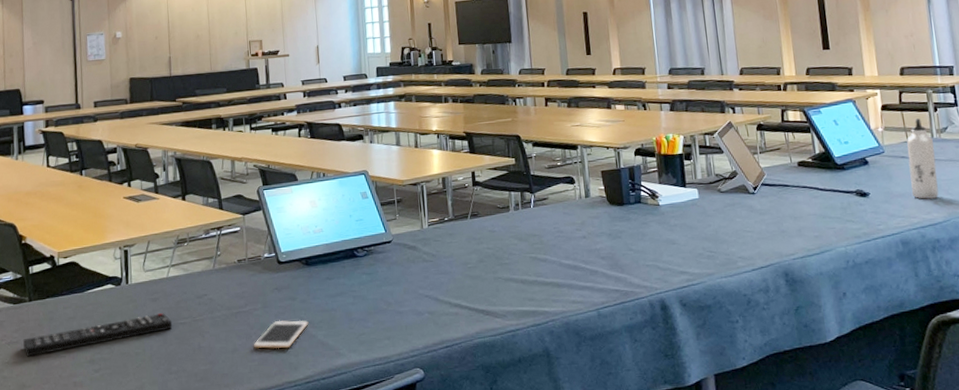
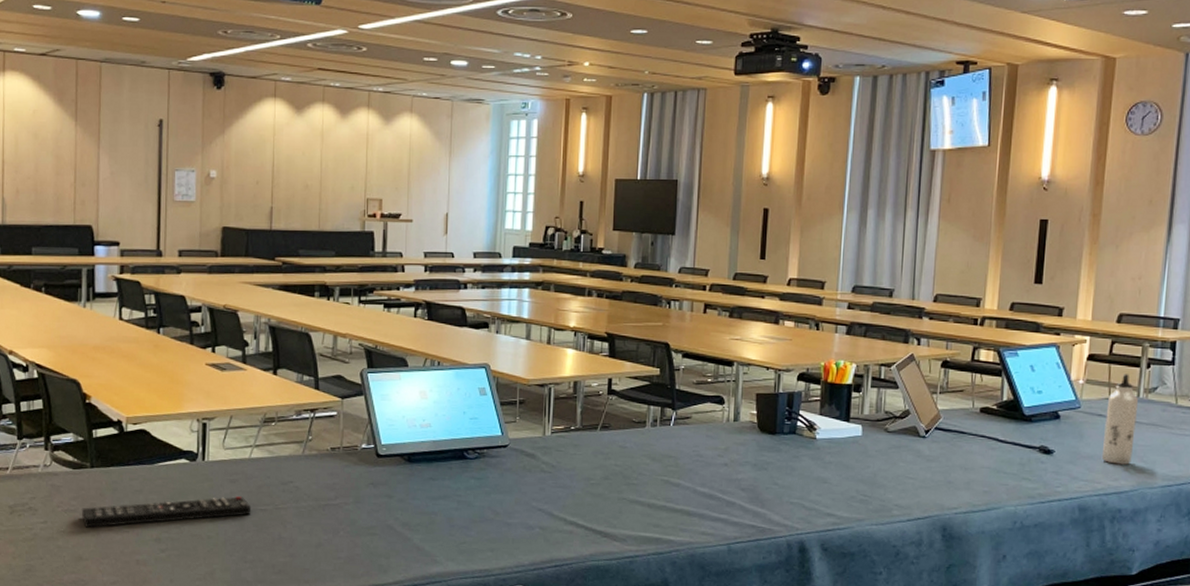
cell phone: present [254,320,309,349] -> none [341,518,405,549]

